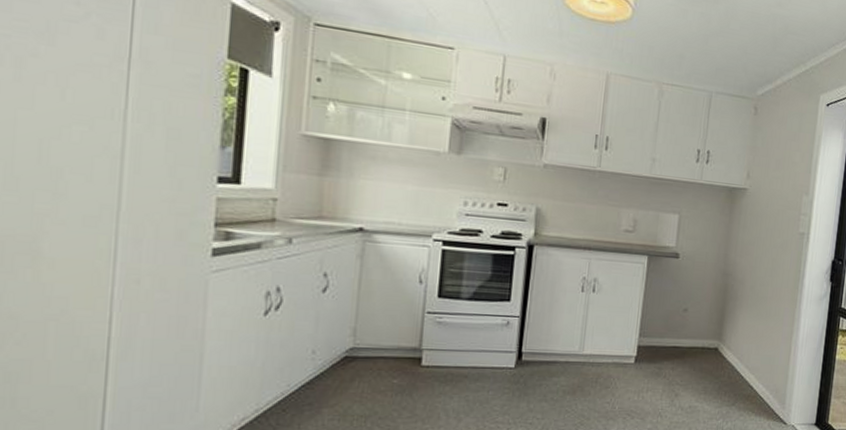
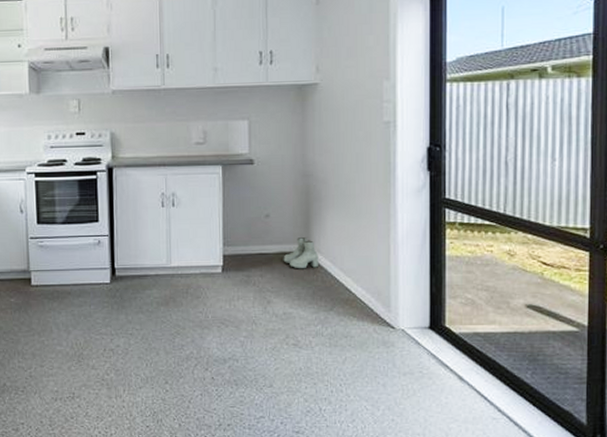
boots: none [695,334,728,365] -> present [283,237,318,269]

